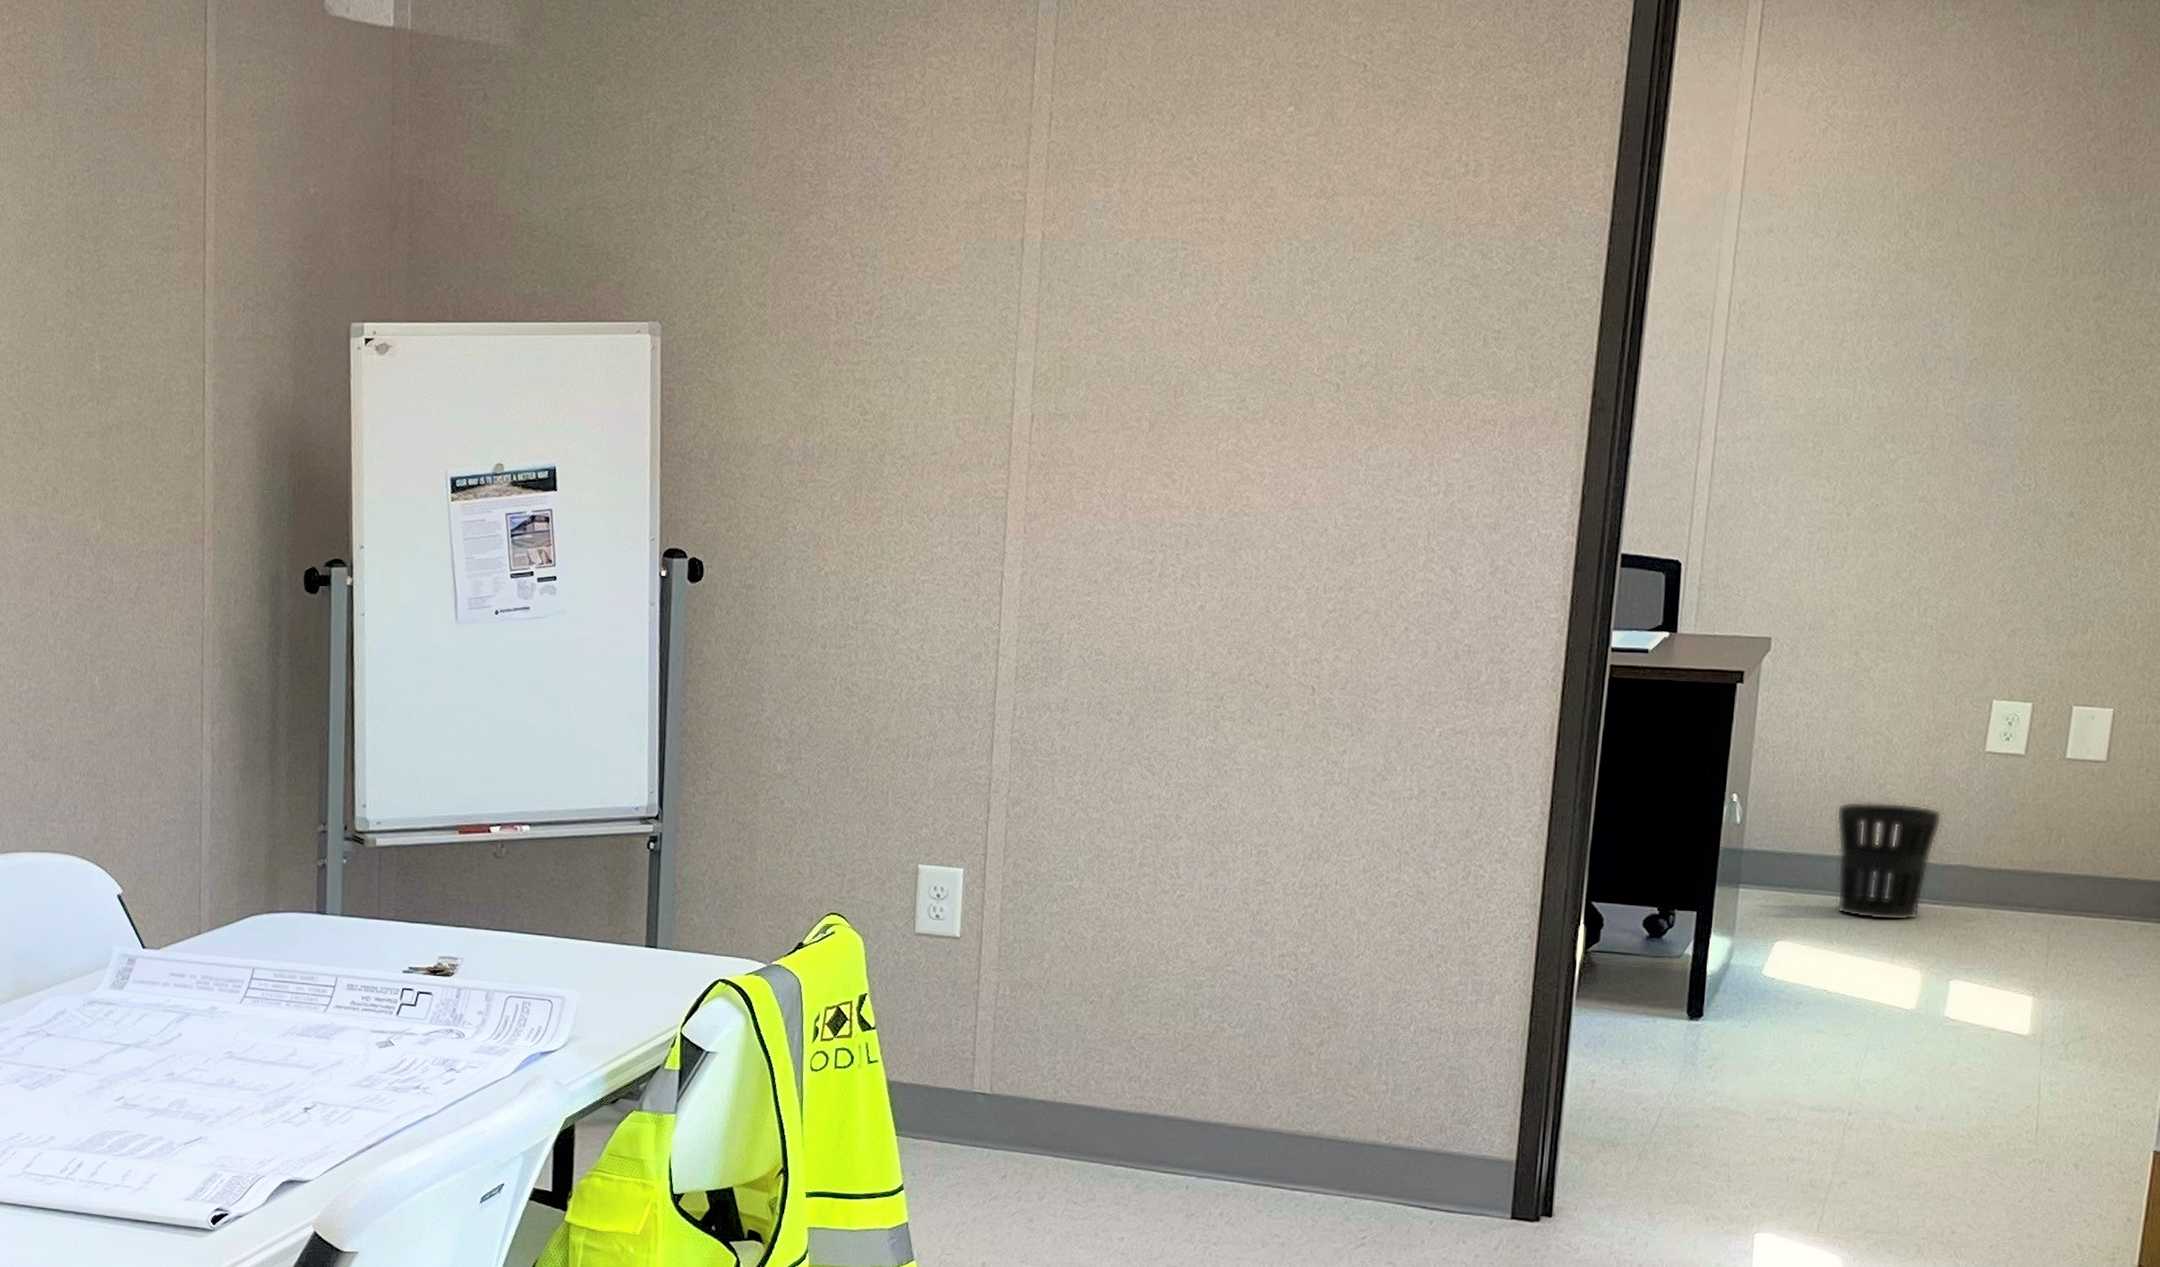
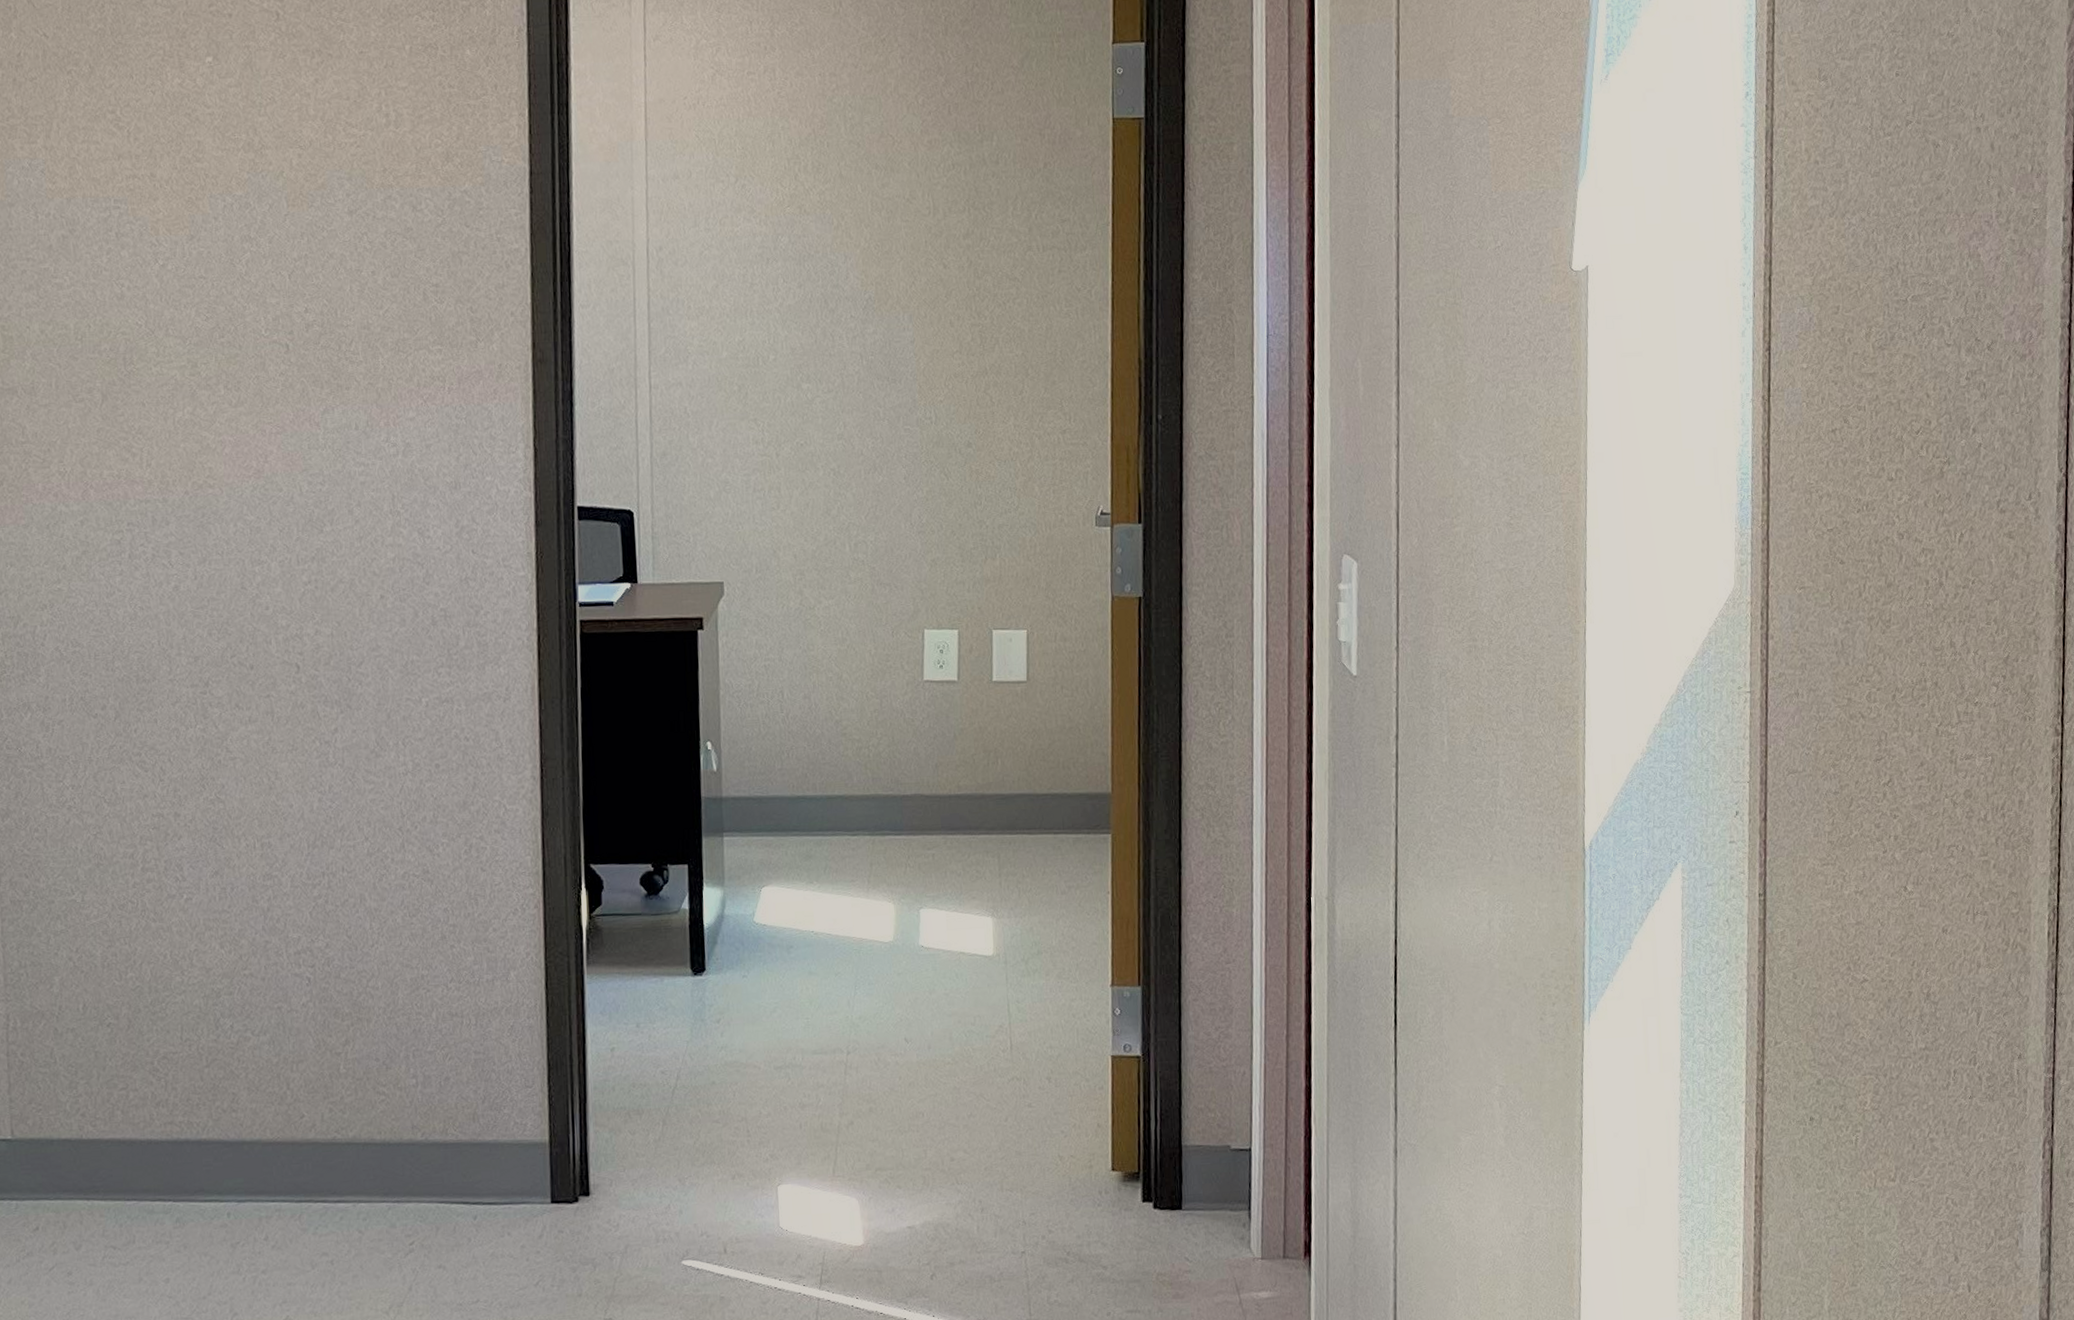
wastebasket: present [1836,801,1943,921] -> none [801,737,895,857]

